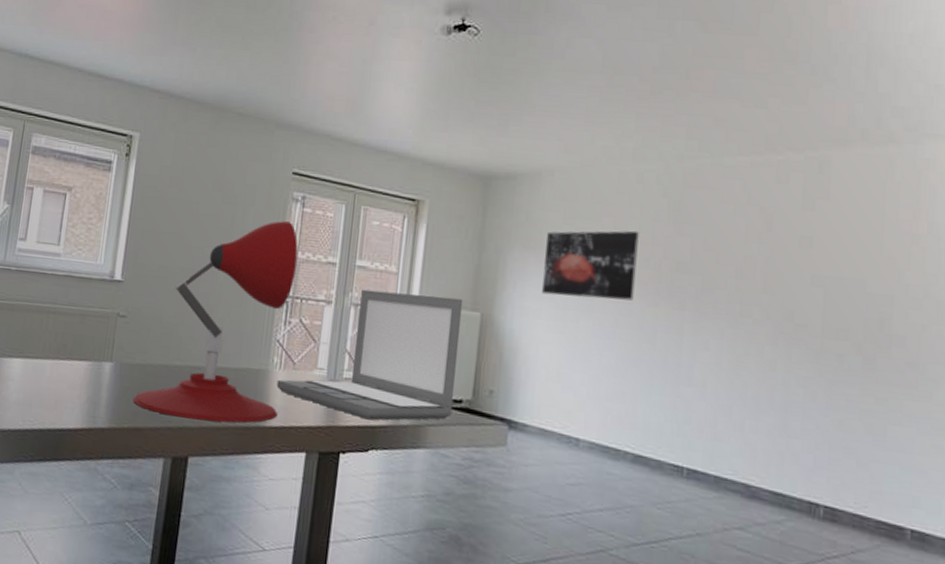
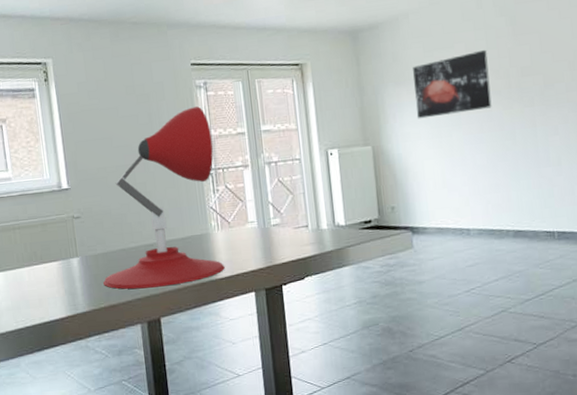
laptop: present [276,289,463,421] -> none [218,138,366,254]

